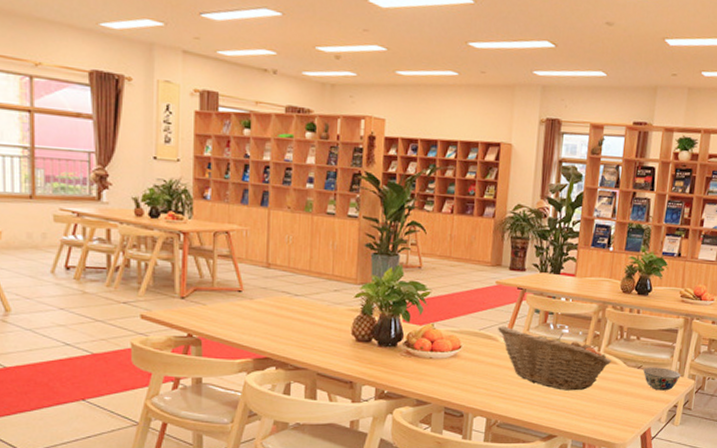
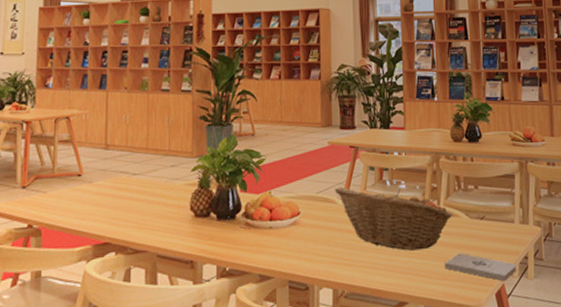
notepad: none [596,397,666,426] -> present [444,253,518,282]
bowl: present [643,367,681,391] -> none [487,216,526,242]

